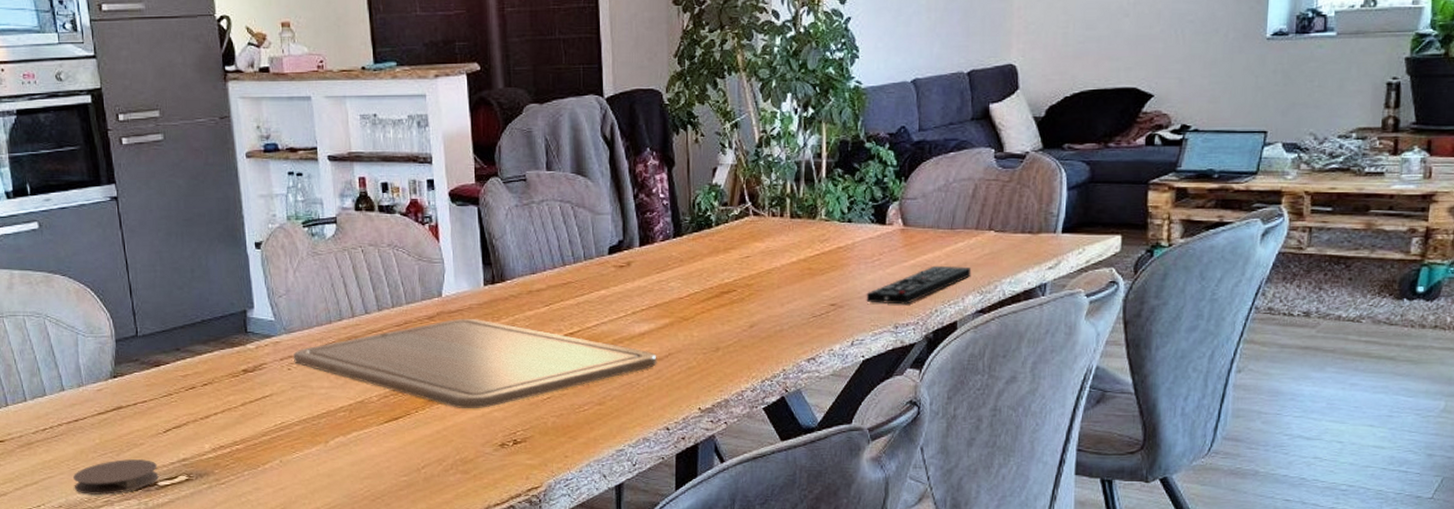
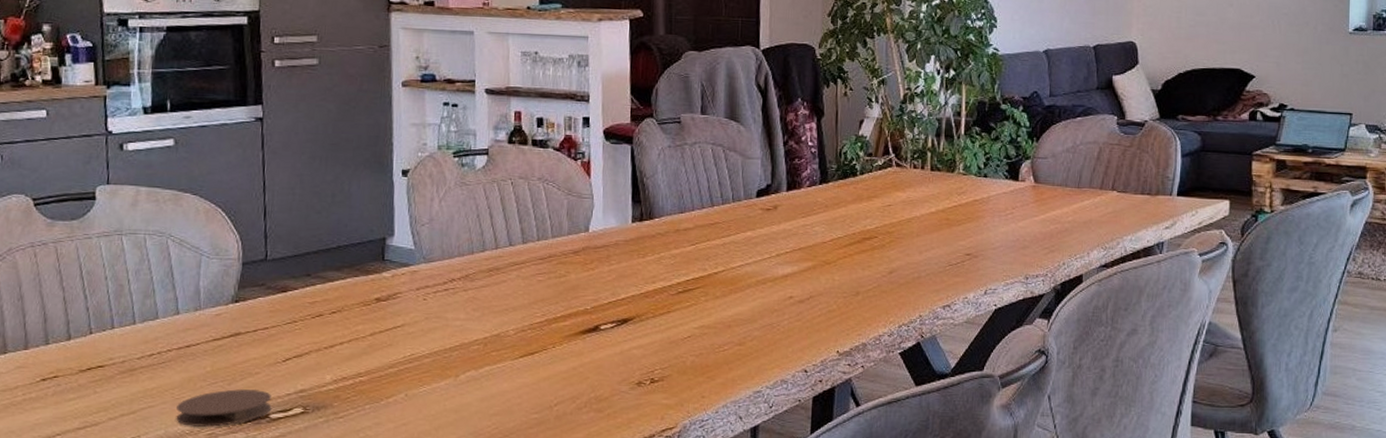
chopping board: present [294,318,657,408] -> none [430,254,799,345]
remote control: present [866,265,972,305] -> none [999,221,1096,257]

